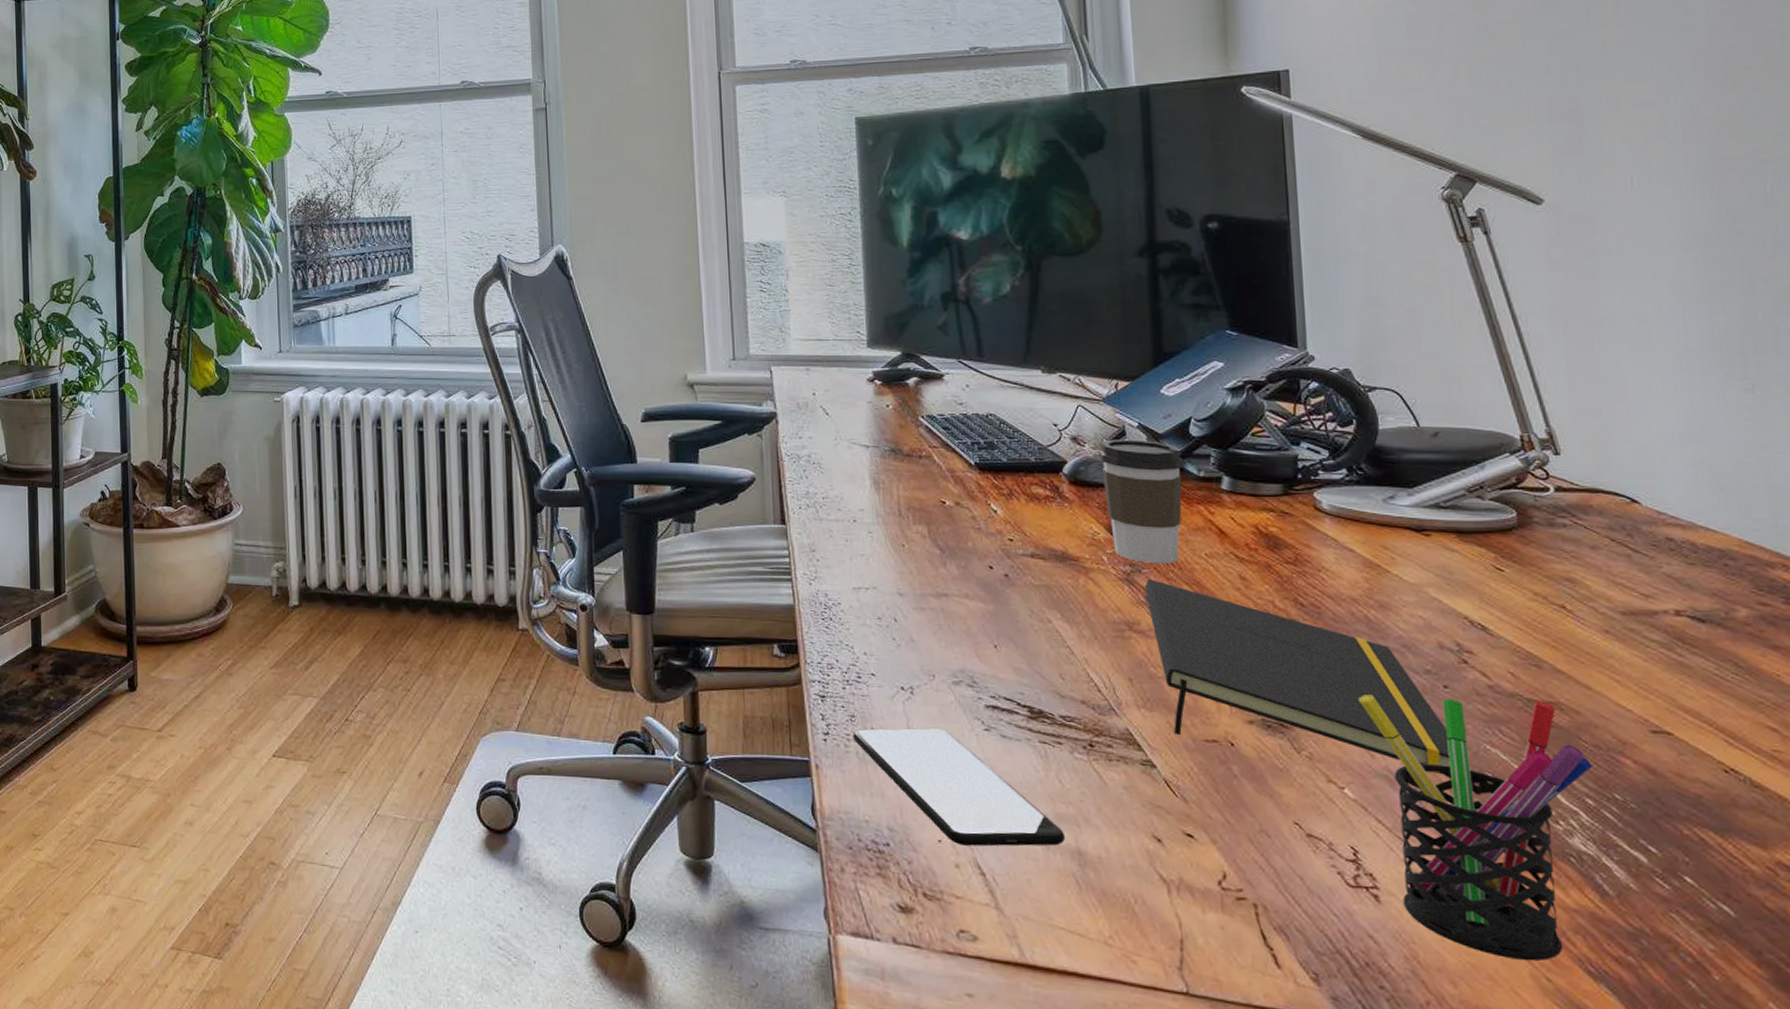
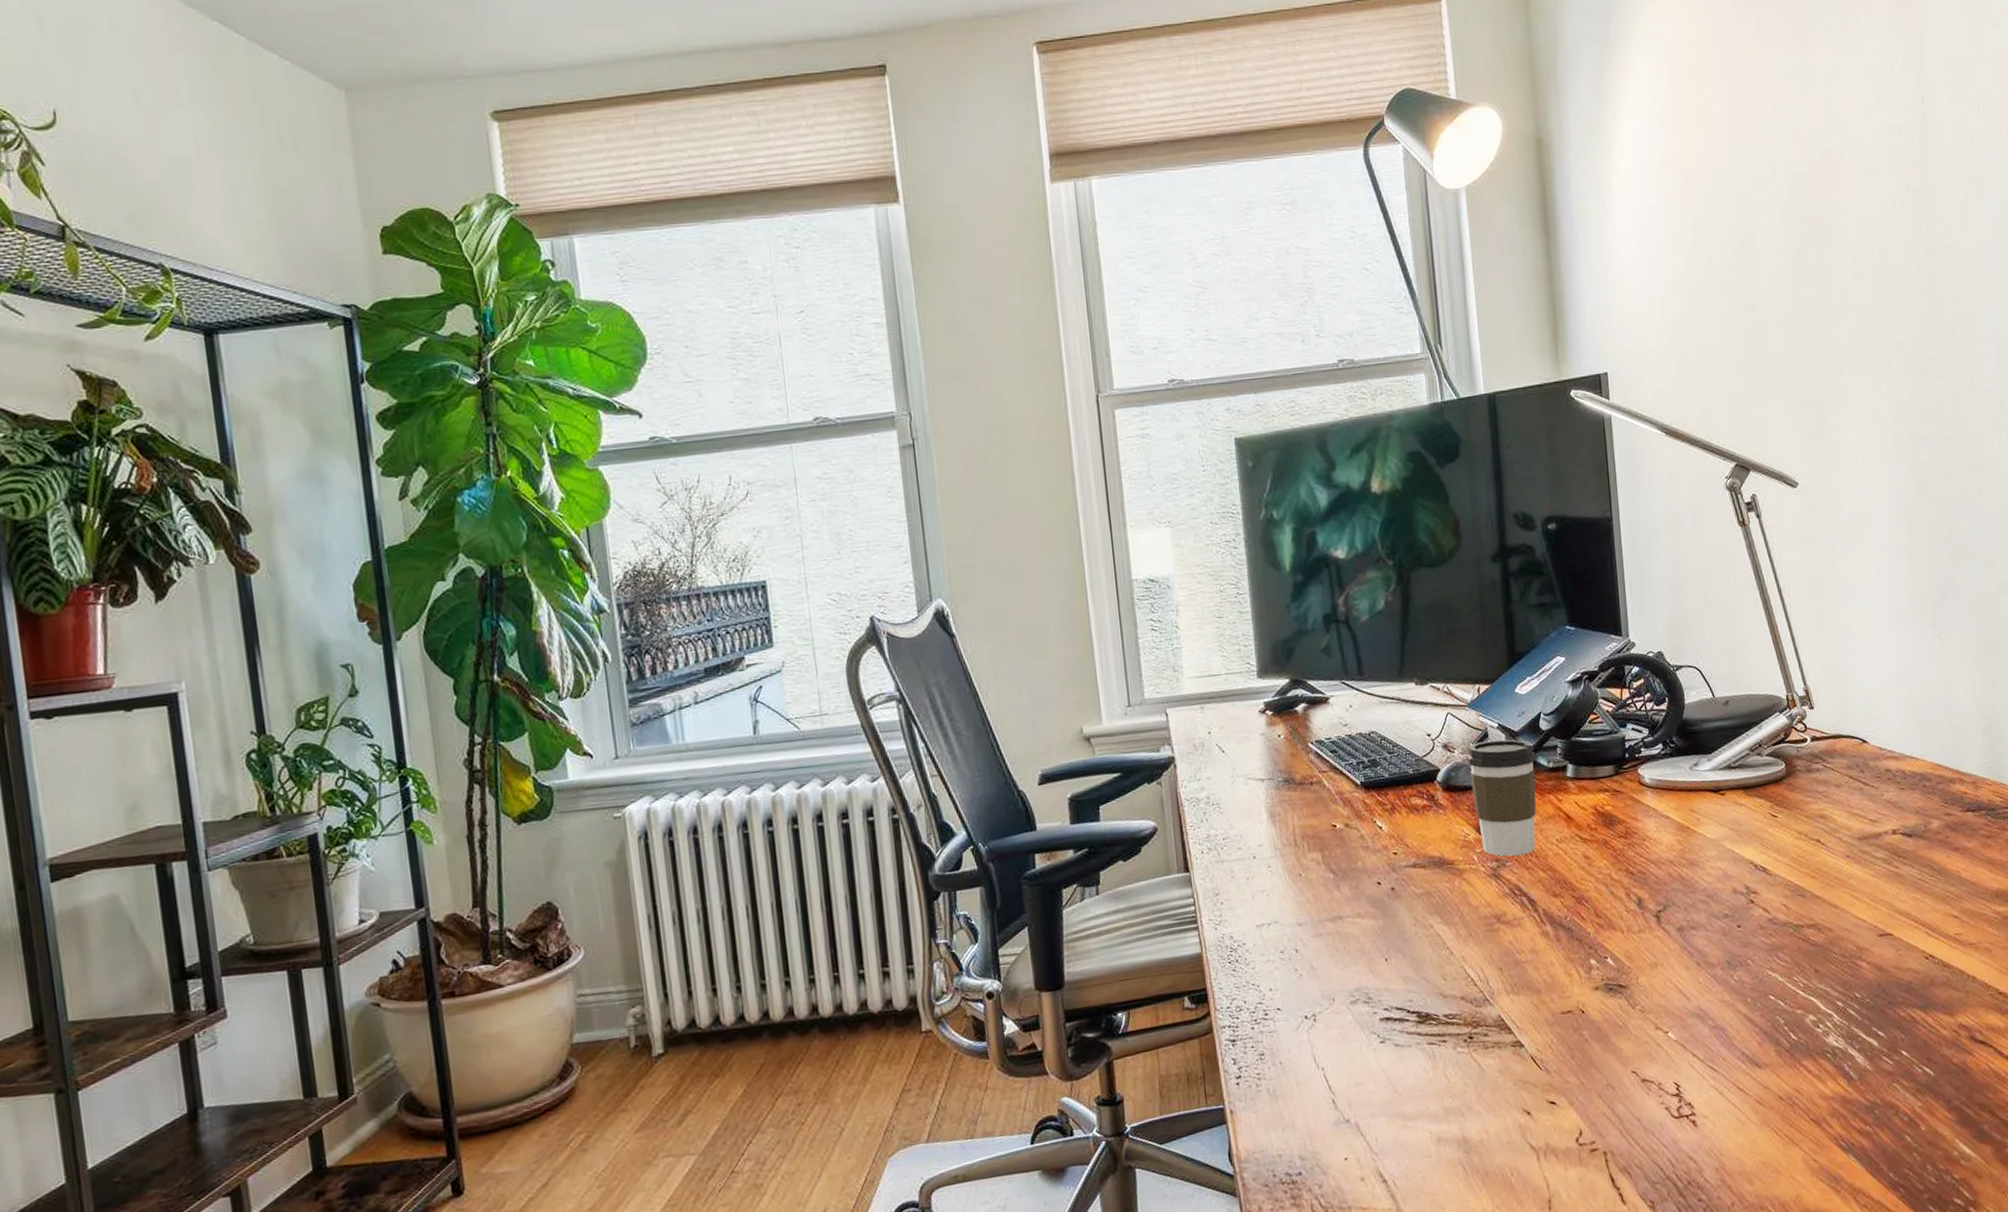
smartphone: present [853,728,1066,847] -> none [1263,1050,1453,1159]
notepad: present [1144,579,1450,774] -> none [1508,871,1744,1013]
pen holder: present [1357,695,1592,961] -> none [1676,925,1841,1151]

